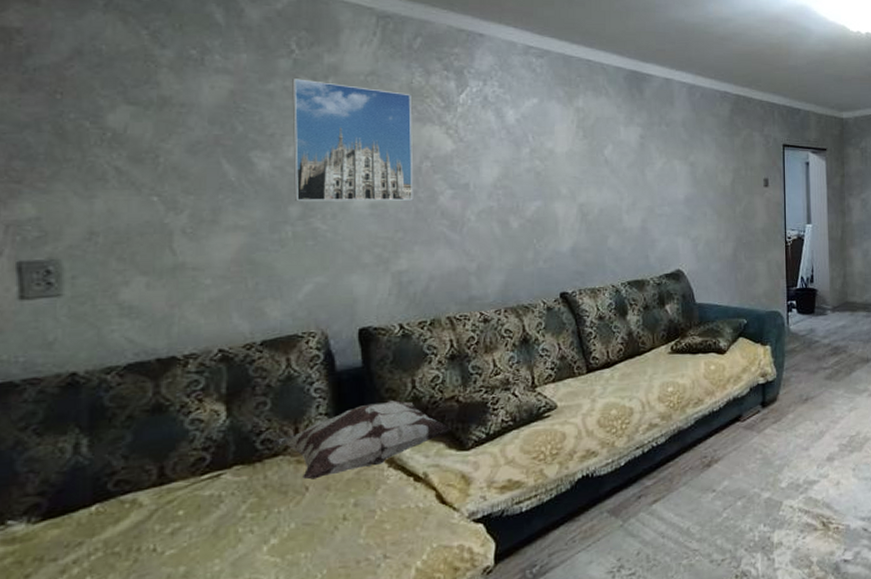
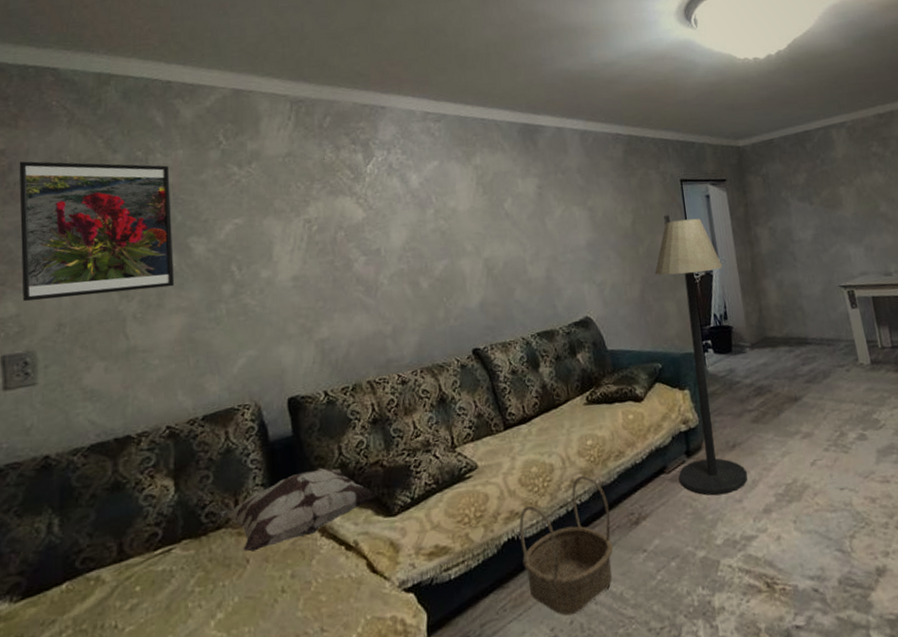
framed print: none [40,44,233,204] -> present [19,161,175,301]
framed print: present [292,78,414,202] -> none [221,166,331,281]
basket: none [595,420,685,548] -> present [519,476,614,616]
floor lamp: none [749,184,817,444] -> present [654,218,748,496]

